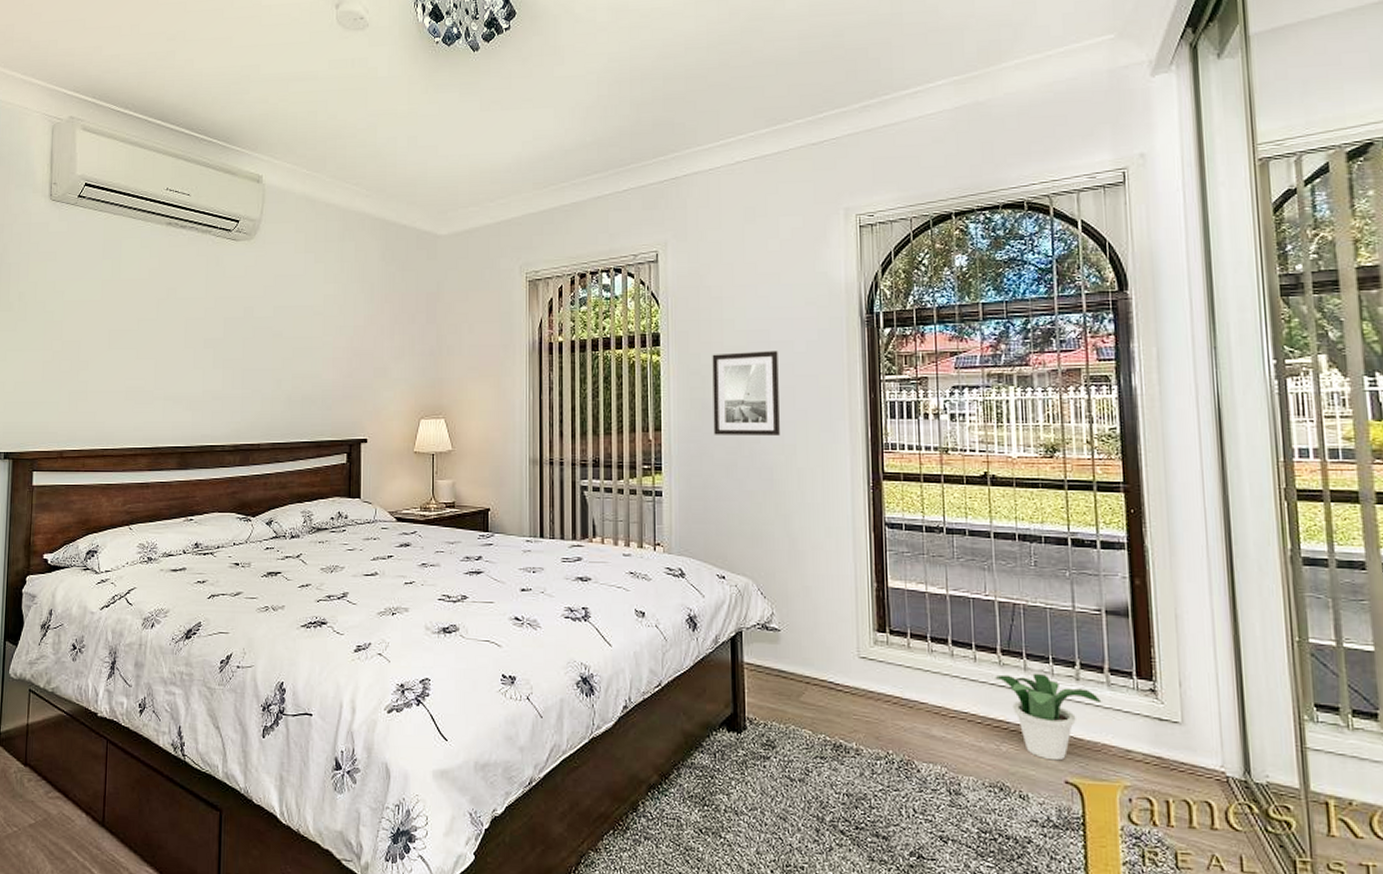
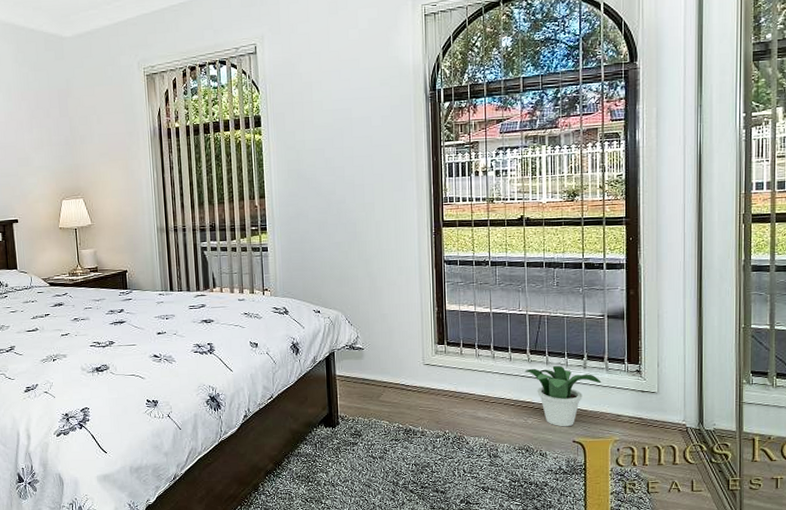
wall art: present [712,350,780,435] -> none [305,126,361,199]

